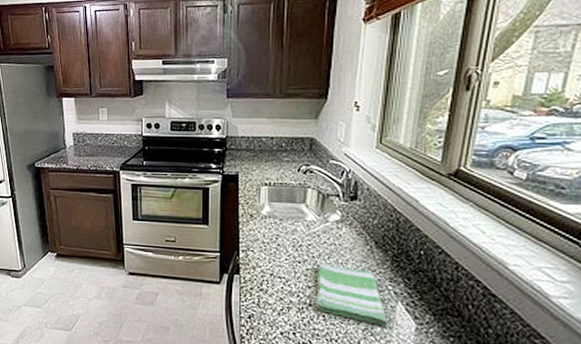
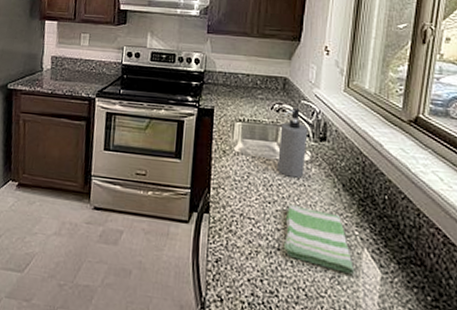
soap dispenser: none [307,168,338,238] -> present [277,107,308,178]

